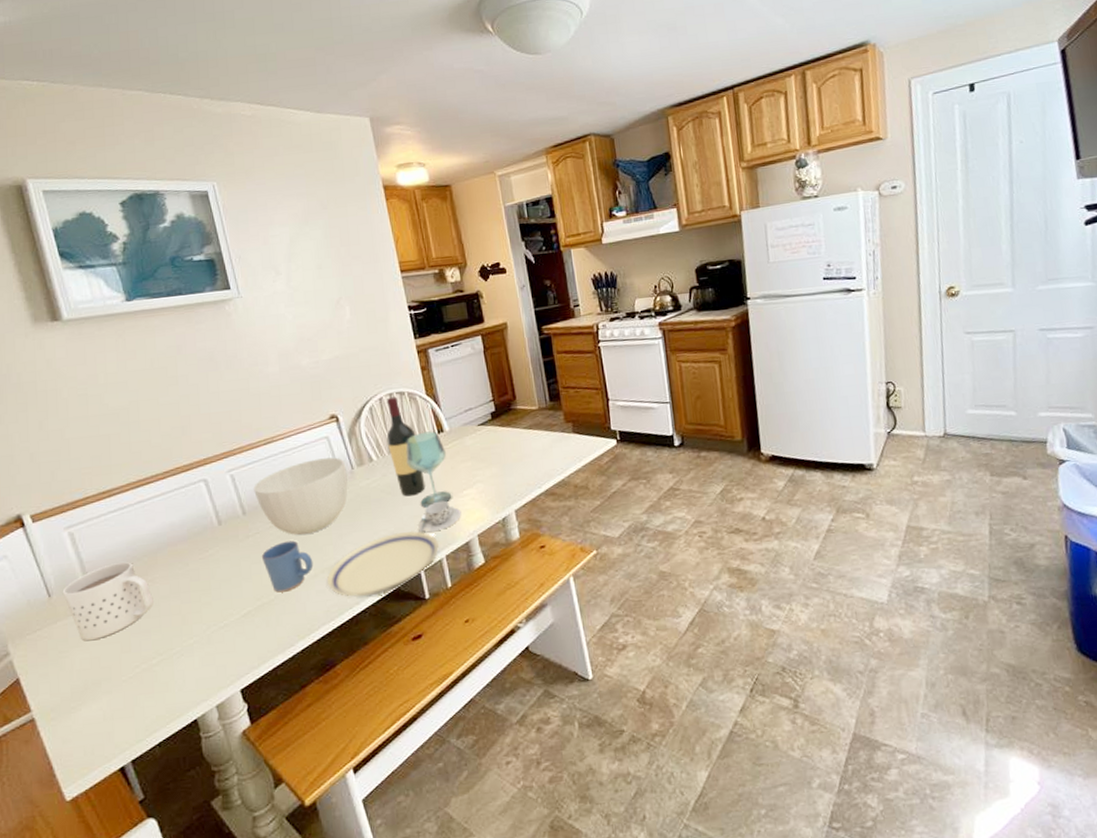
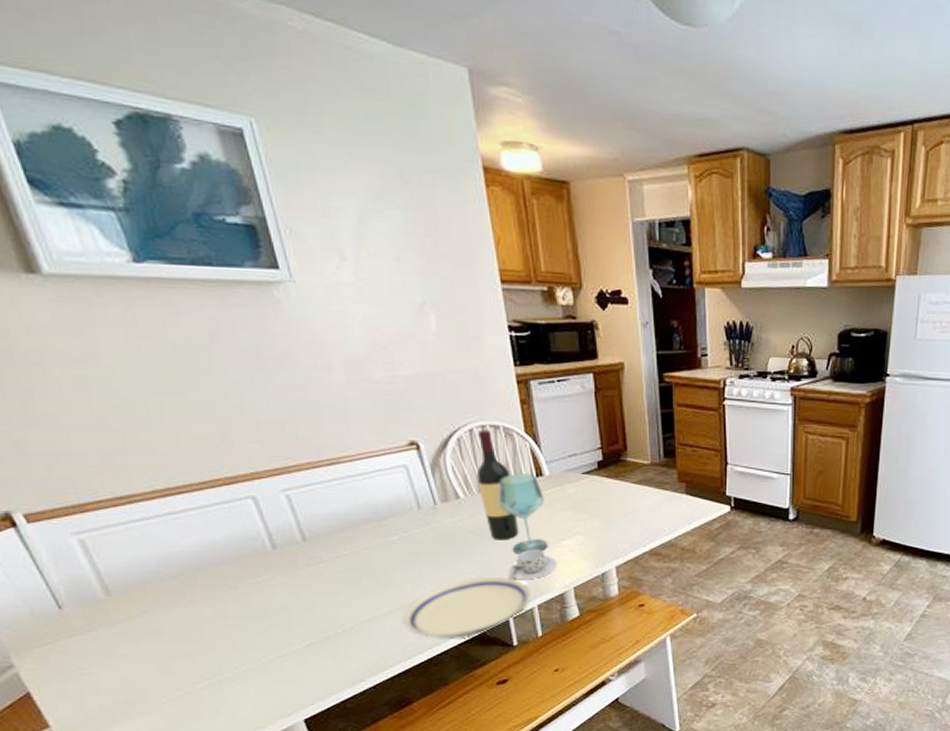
mug: present [62,561,154,641] -> none [76,578,195,659]
bowl: present [254,457,348,536] -> none [315,489,429,570]
mug: present [261,540,314,593] -> none [325,574,388,627]

